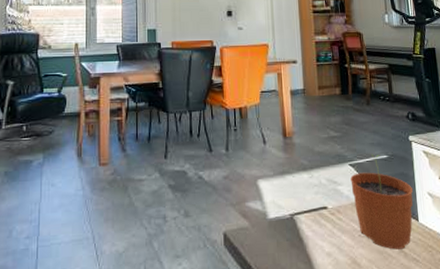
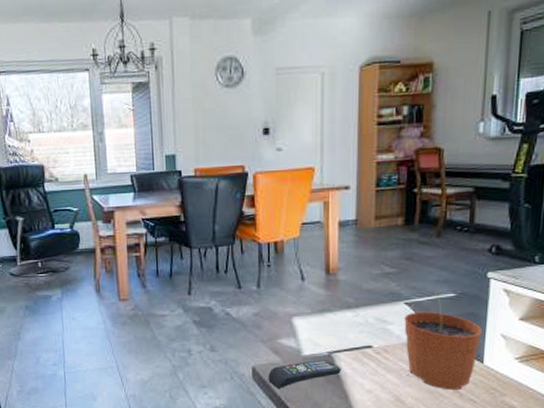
remote control: none [238,222,303,255] -> present [268,360,341,388]

